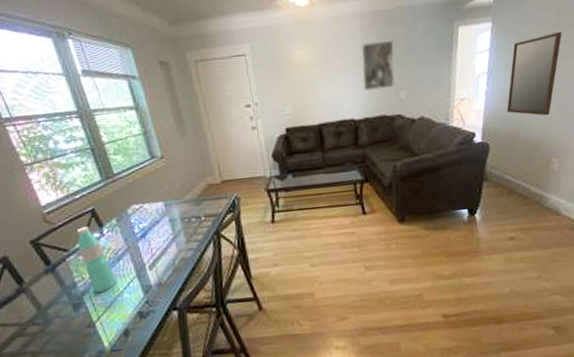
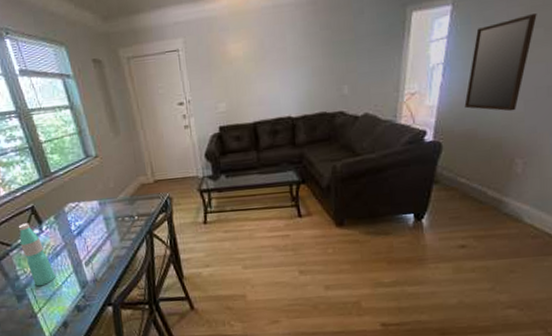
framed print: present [361,40,395,91] -> none [301,29,338,87]

